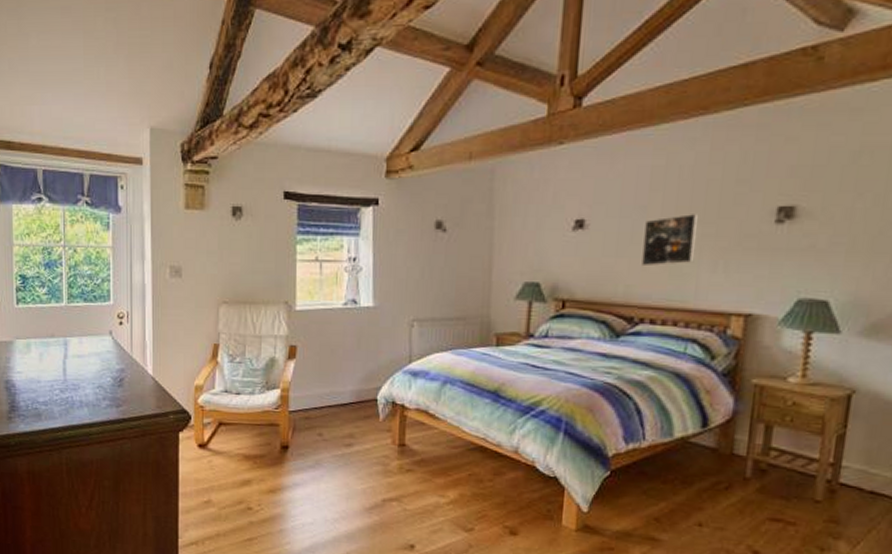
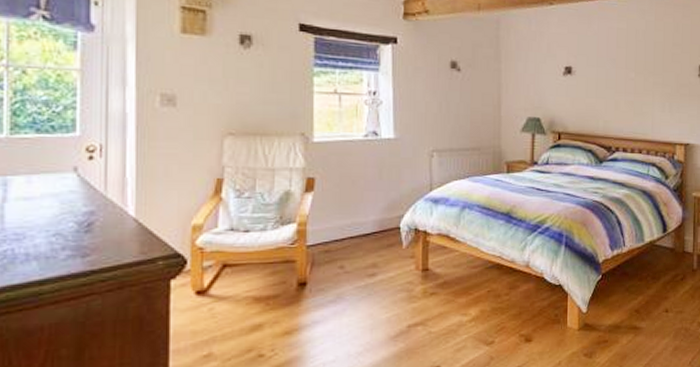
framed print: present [641,214,699,267] -> none [615,67,651,107]

